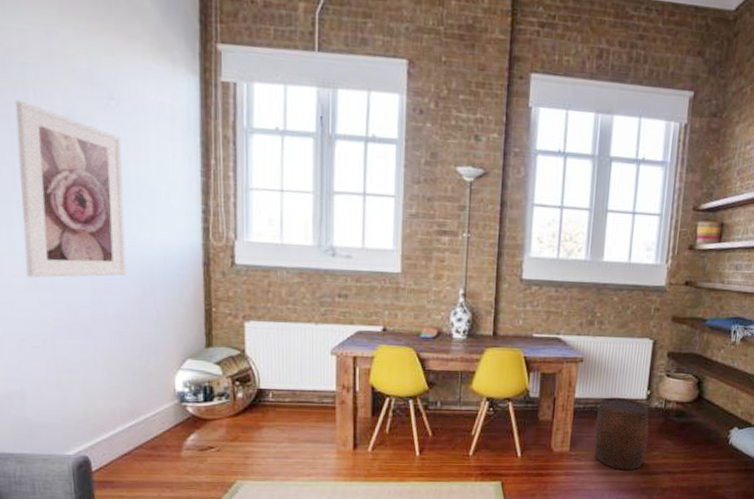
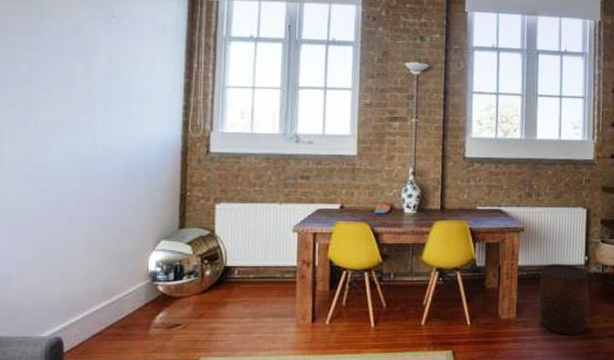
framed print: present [15,100,127,278] -> none [24,21,118,170]

